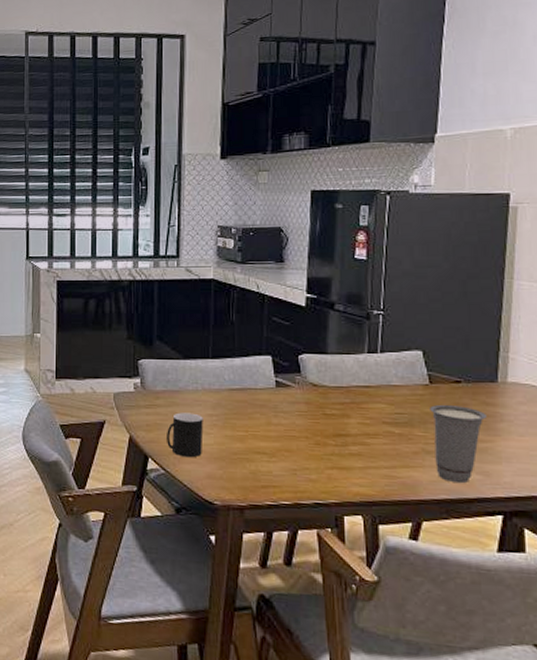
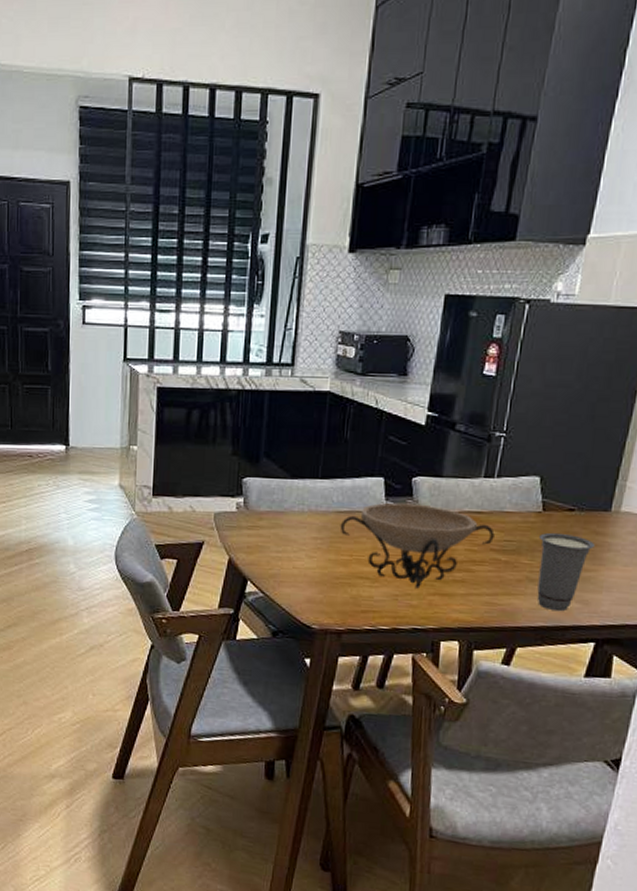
cup: present [167,412,204,458] -> none [267,535,307,582]
decorative bowl: none [233,379,385,463] -> present [340,502,495,589]

